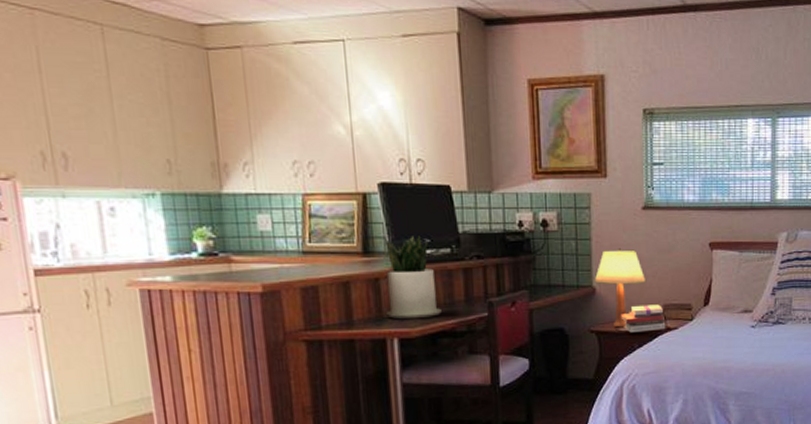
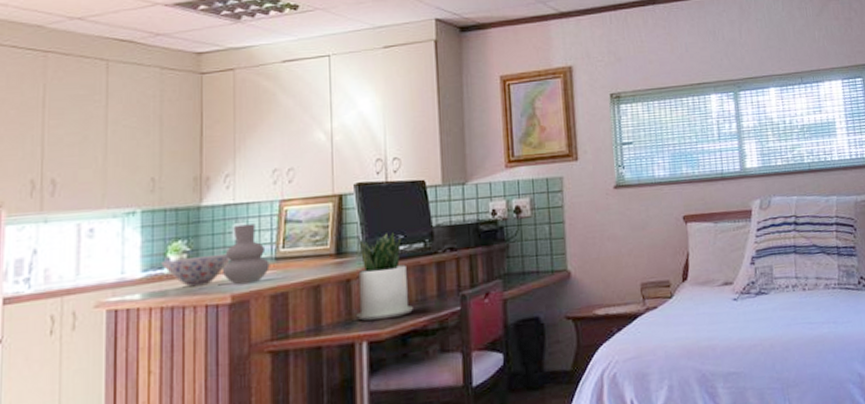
bowl: none [188,243,257,274] -> present [161,253,230,287]
vase: none [249,215,298,275] -> present [221,223,270,285]
table lamp: present [594,248,646,328] -> none [569,229,621,312]
books: present [620,304,666,333] -> none [597,283,645,316]

